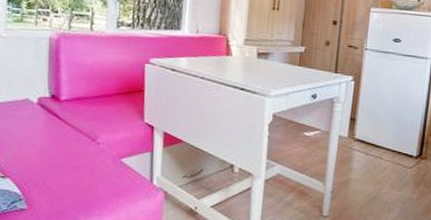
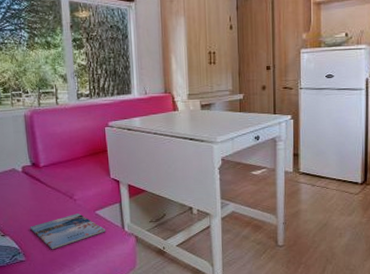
magazine: none [38,159,131,199] -> present [30,213,106,250]

